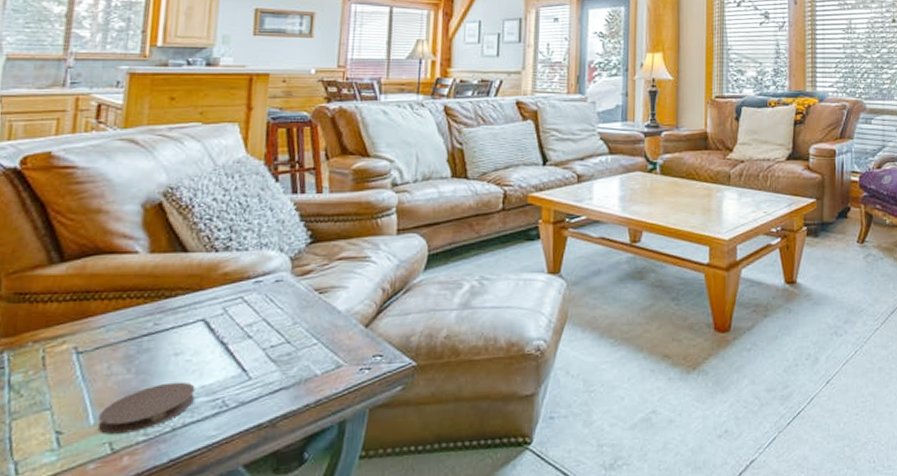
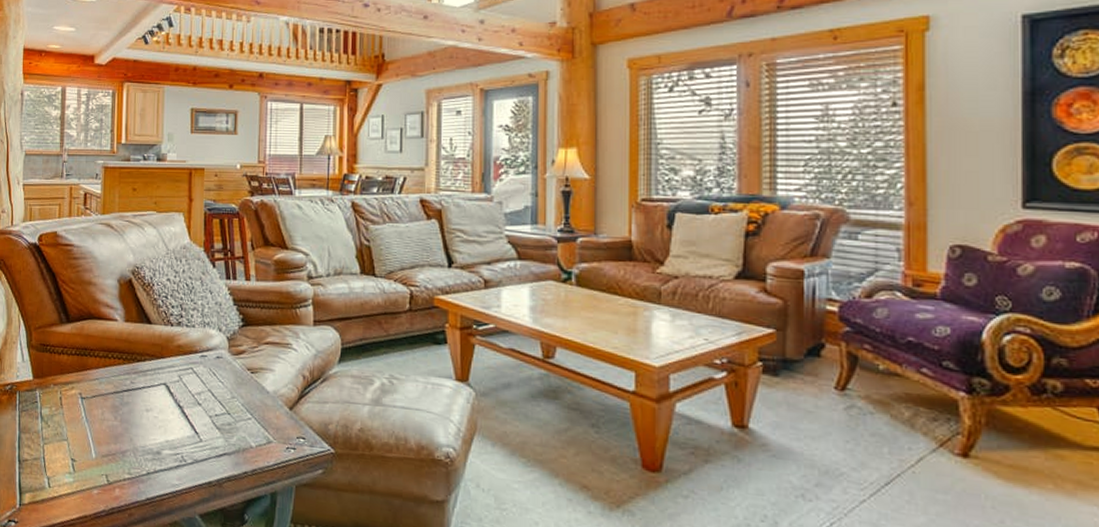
coaster: present [97,382,195,435] -> none [97,433,162,470]

